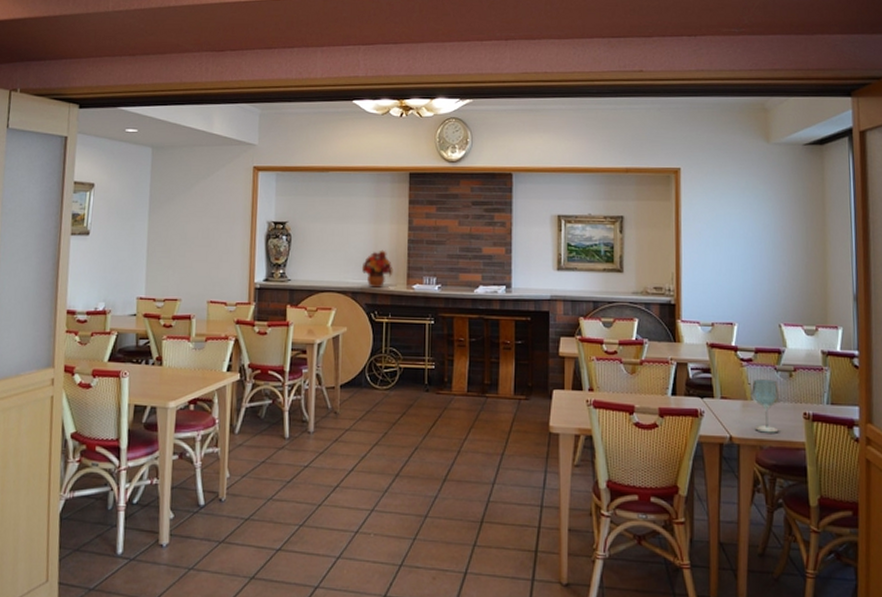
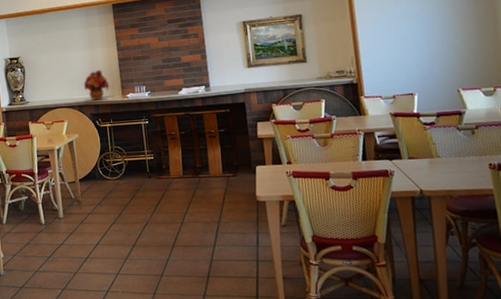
wine glass: present [750,379,782,433] -> none [436,138,466,185]

